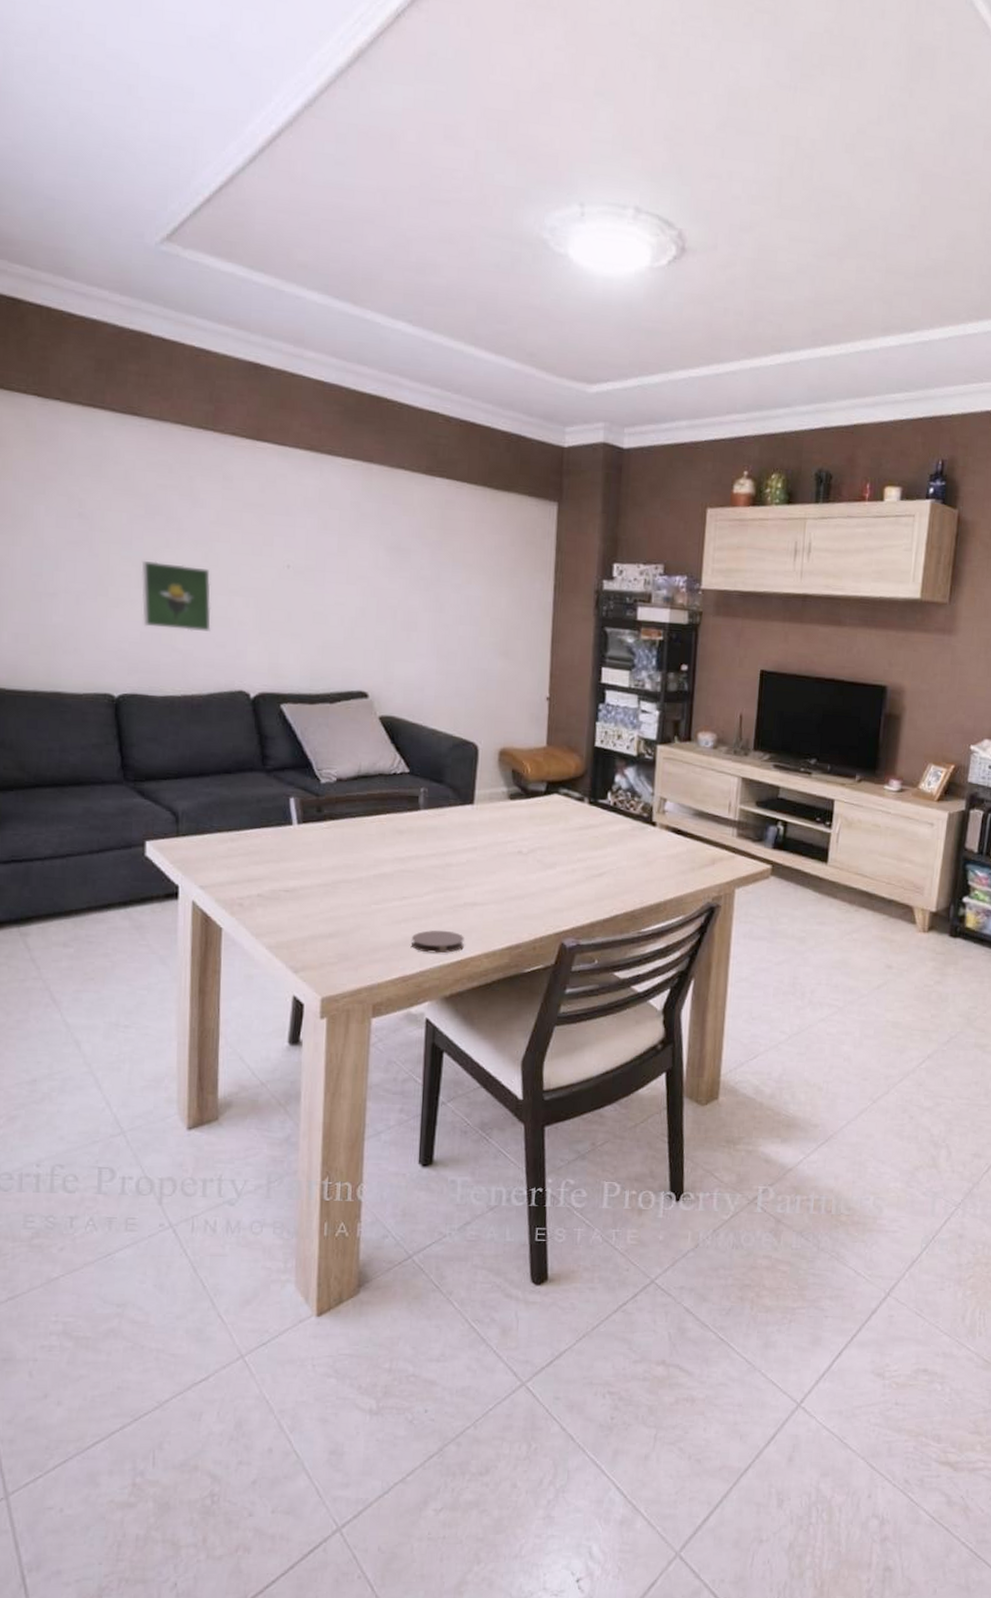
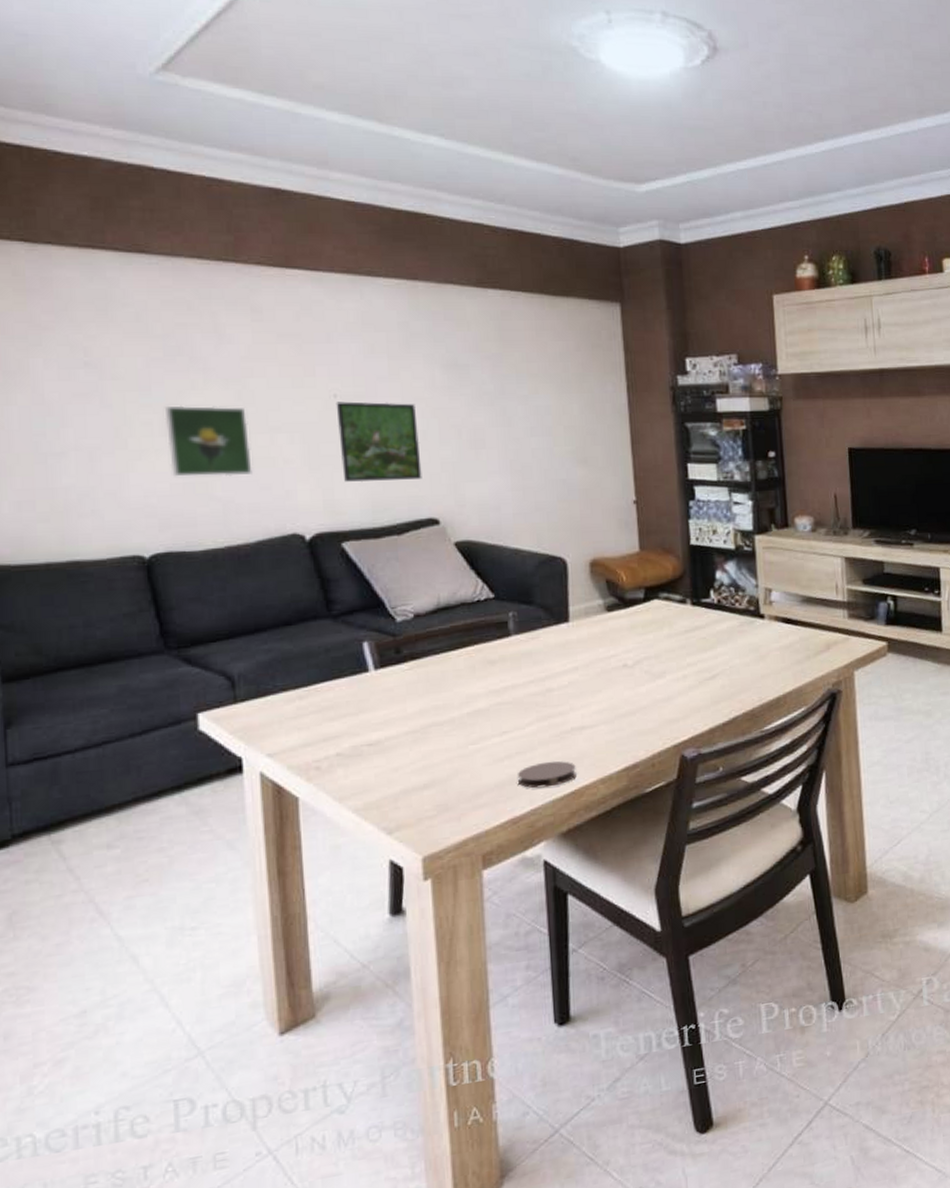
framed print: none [288,572,358,653] -> present [336,401,422,483]

